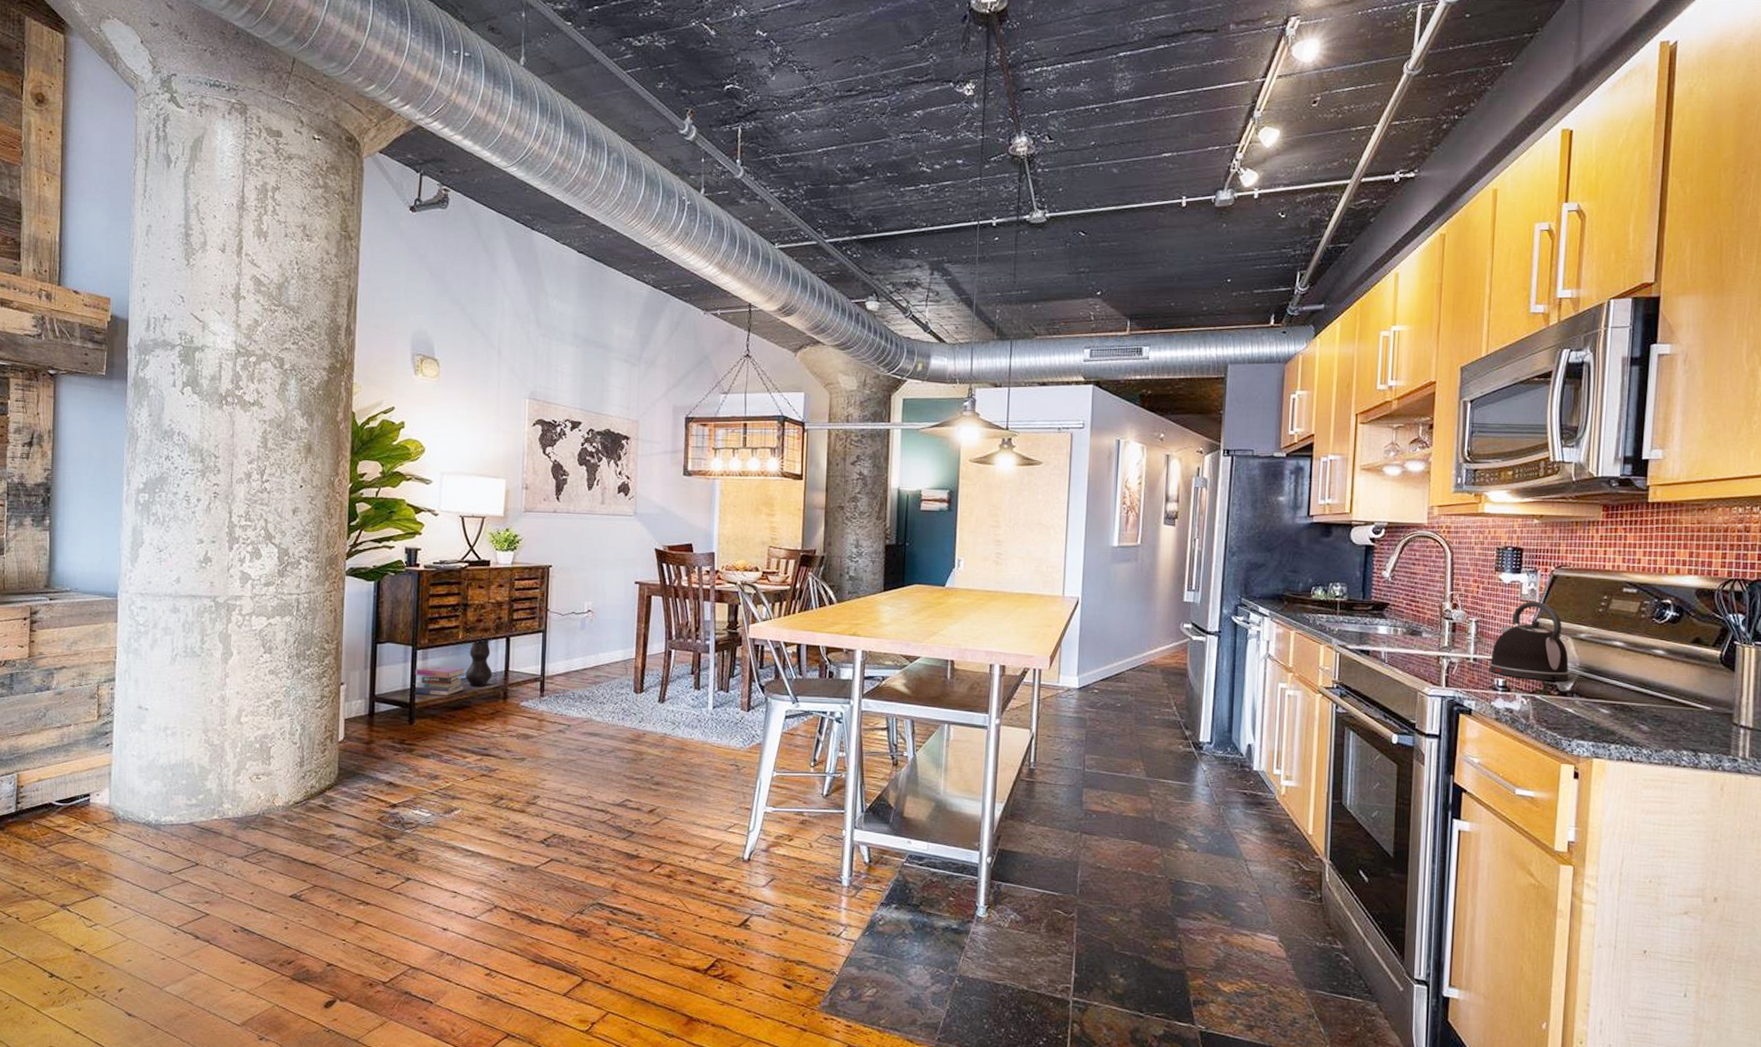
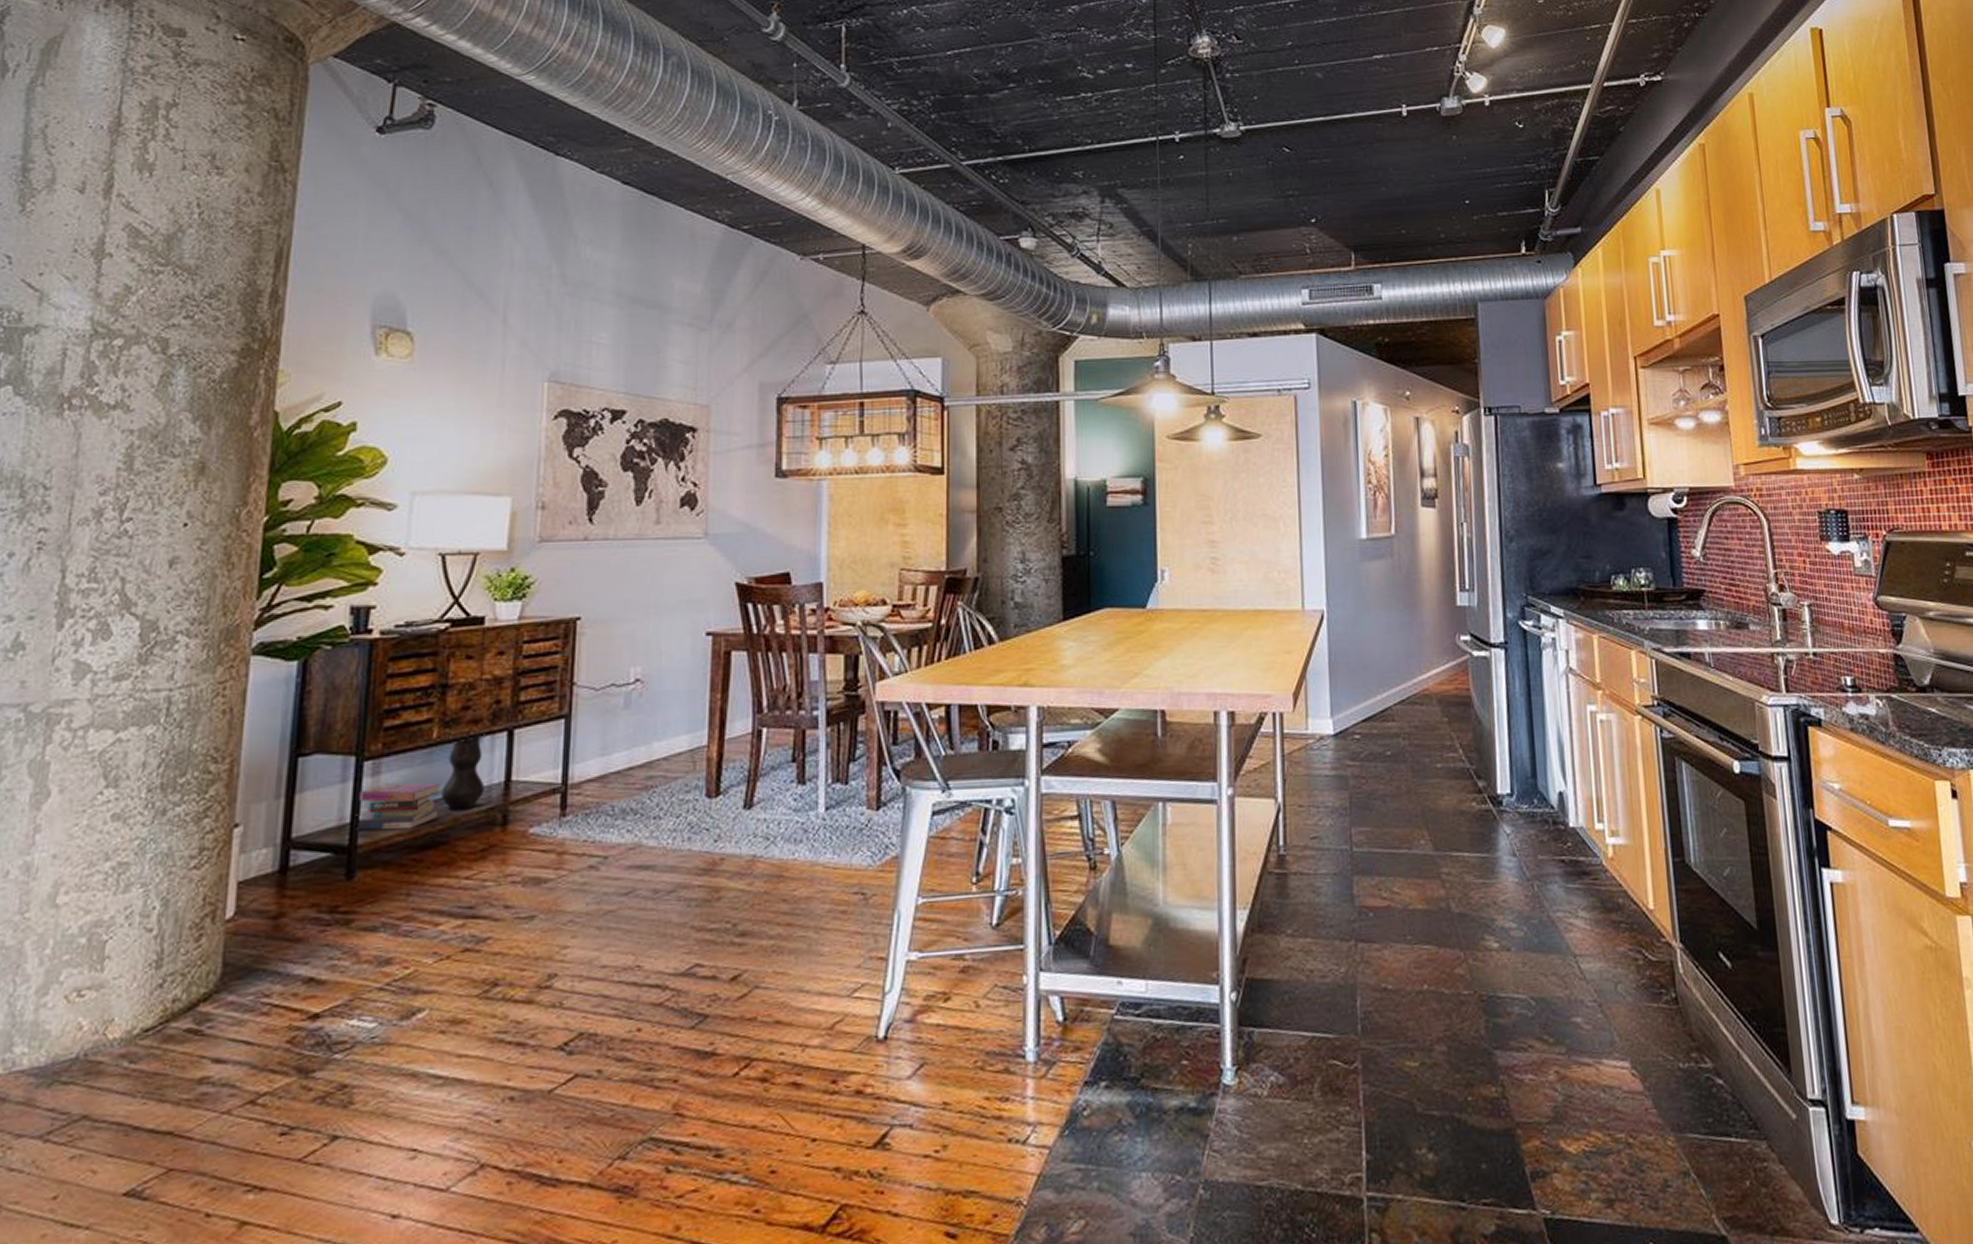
kettle: present [1489,601,1571,682] -> none [1832,574,1926,675]

